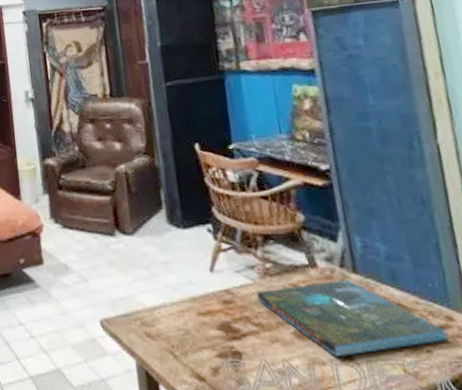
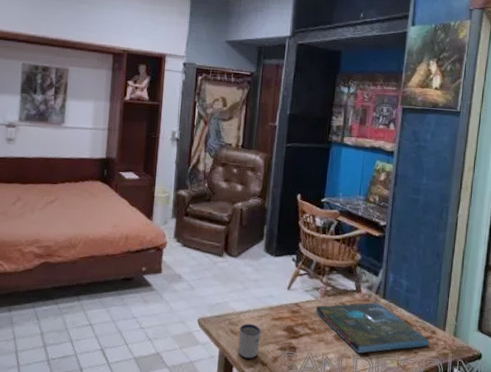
mug: none [156,322,189,372] -> present [238,323,261,359]

